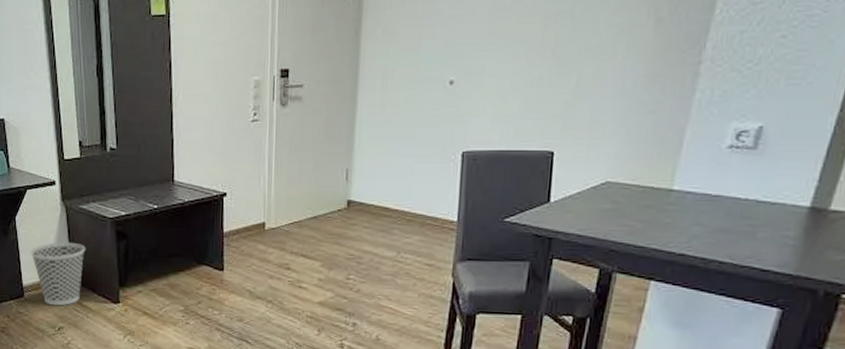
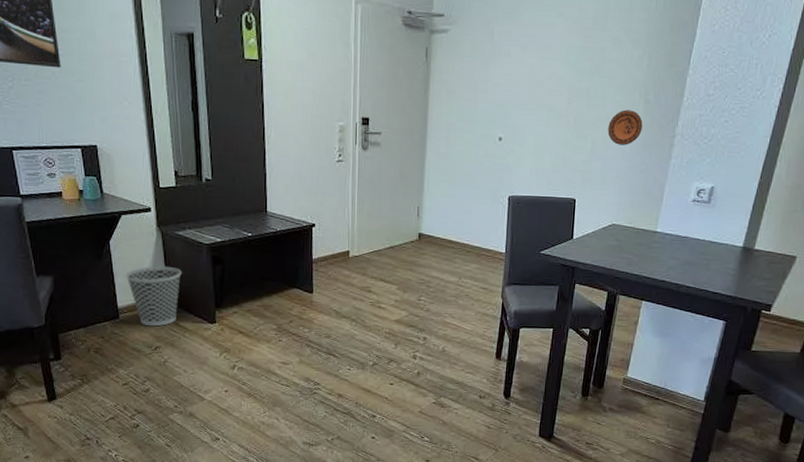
decorative plate: none [600,33,652,79] -> present [608,109,643,145]

